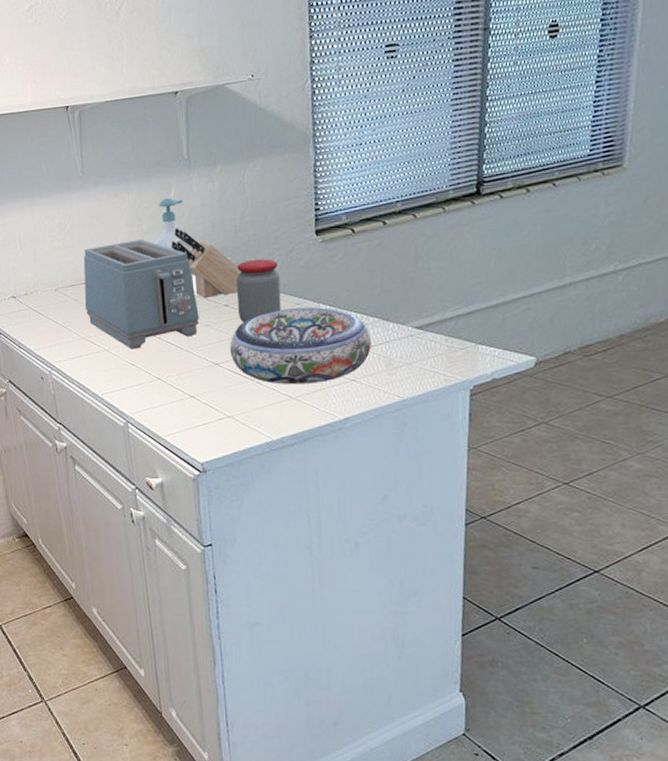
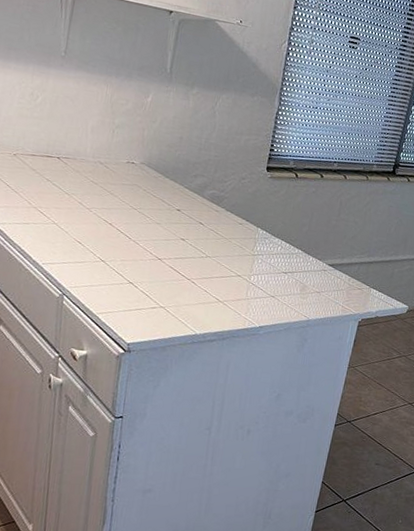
toaster: present [83,239,199,349] -> none [41,124,153,230]
soap bottle: present [153,198,193,286] -> none [122,101,158,186]
knife block: present [171,228,242,298] -> none [139,130,198,202]
bowl: present [230,307,371,385] -> none [174,224,294,294]
jar: present [236,259,282,323] -> none [188,176,230,229]

